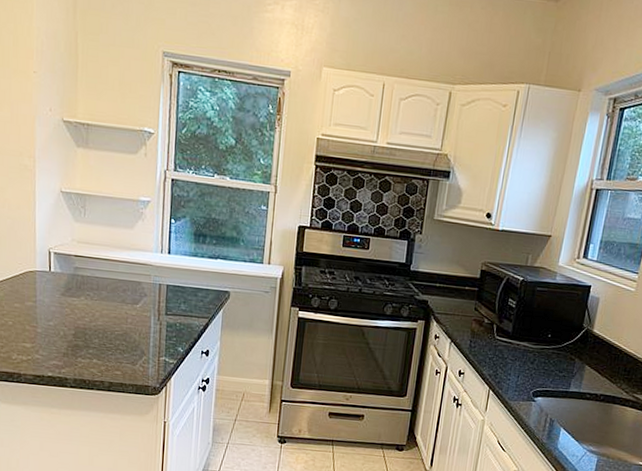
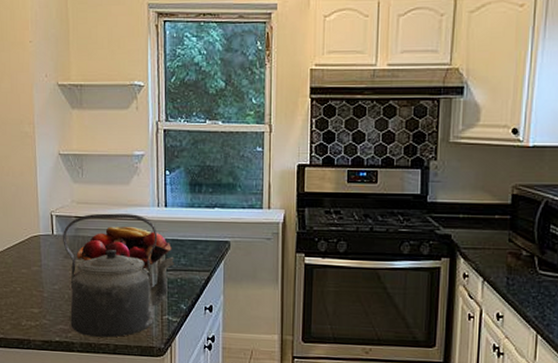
kettle: none [60,254,174,375] -> present [63,213,174,338]
fruit basket: none [74,268,174,312] -> present [76,226,173,270]

